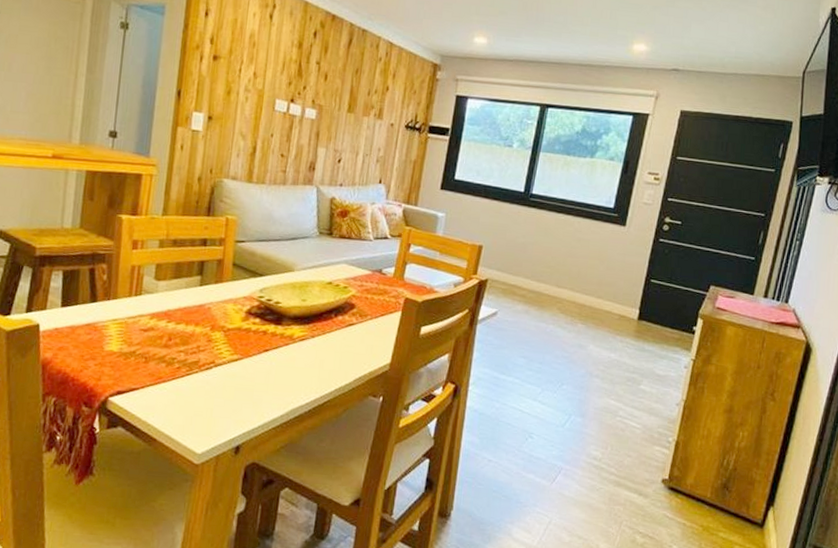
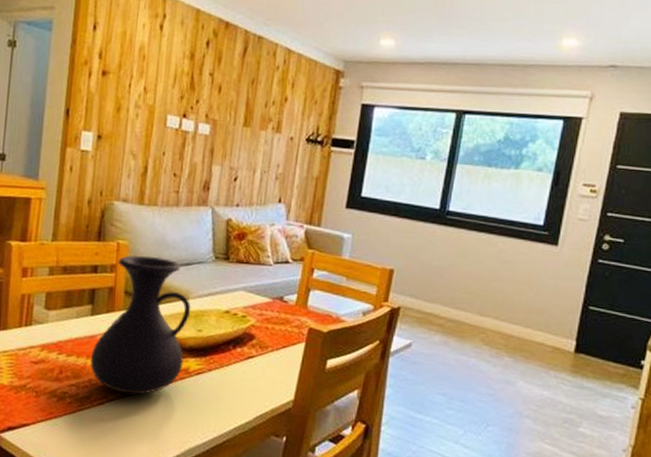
vase: none [198,230,296,360] -> present [90,255,191,395]

